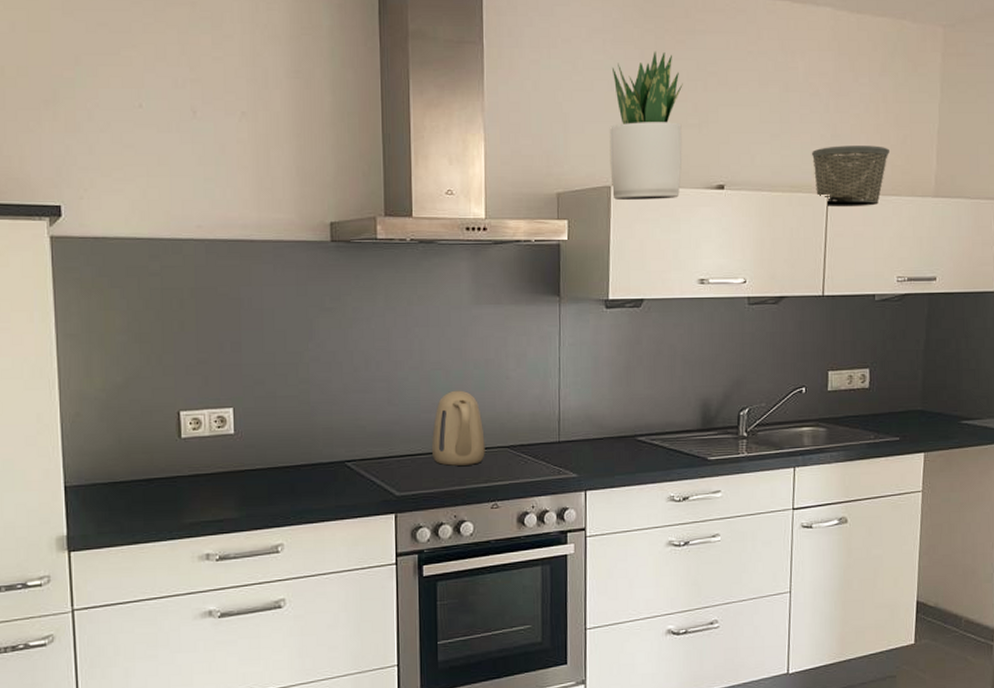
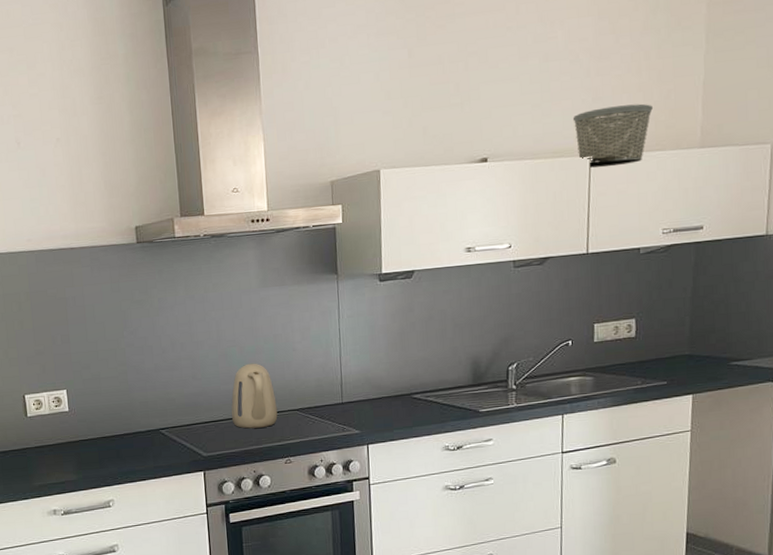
planter: present [609,51,683,200] -> none [376,39,446,182]

